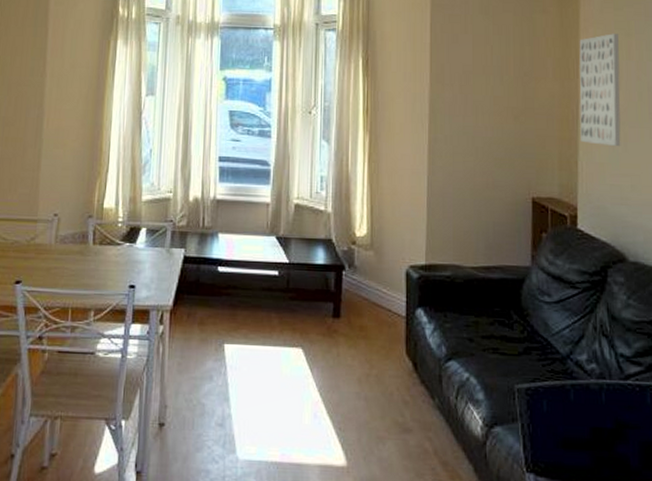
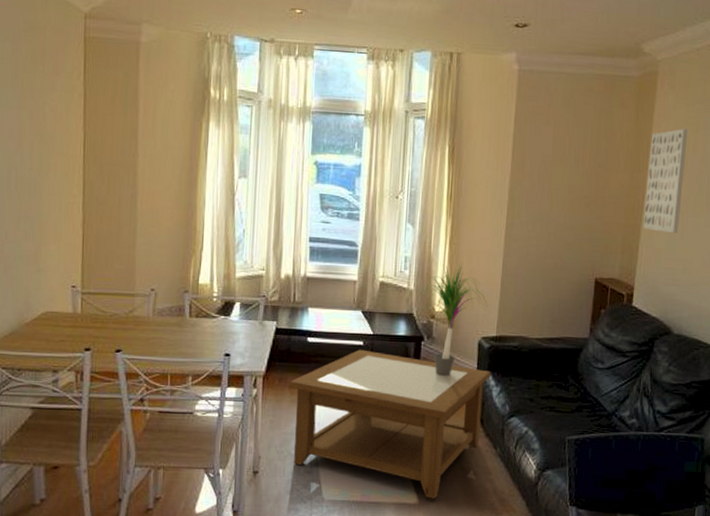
coffee table: none [197,280,422,461] -> present [288,349,491,499]
potted plant: none [332,183,415,311] -> present [414,264,488,376]

